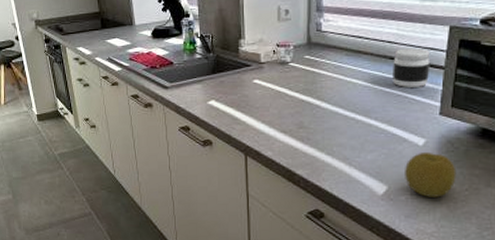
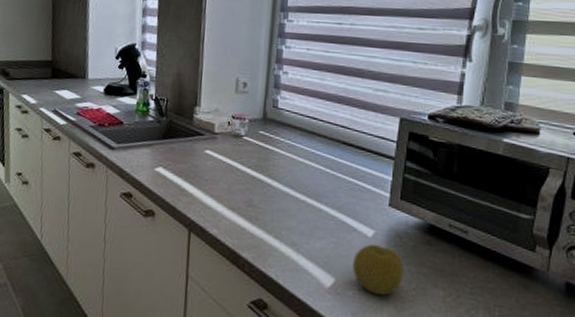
jar: present [393,48,431,87] -> none [344,134,382,176]

